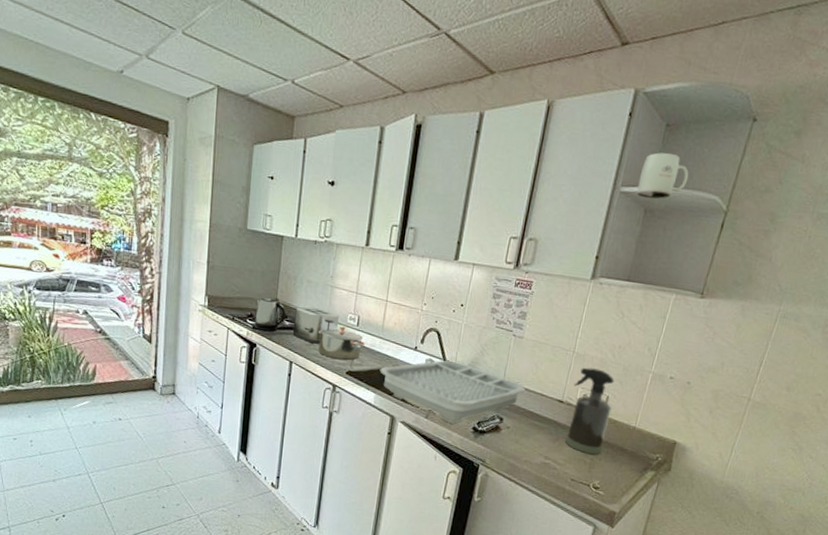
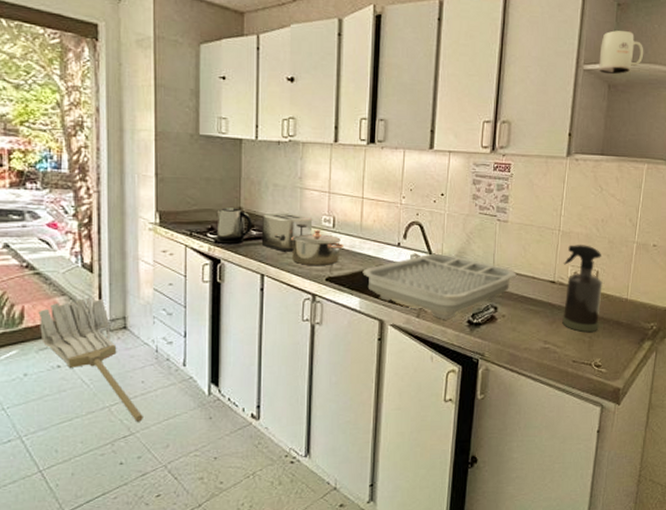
mop: none [107,363,183,475] -> present [38,297,143,422]

